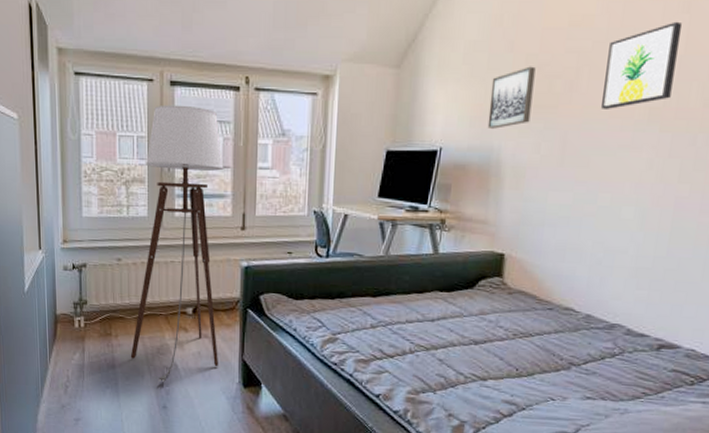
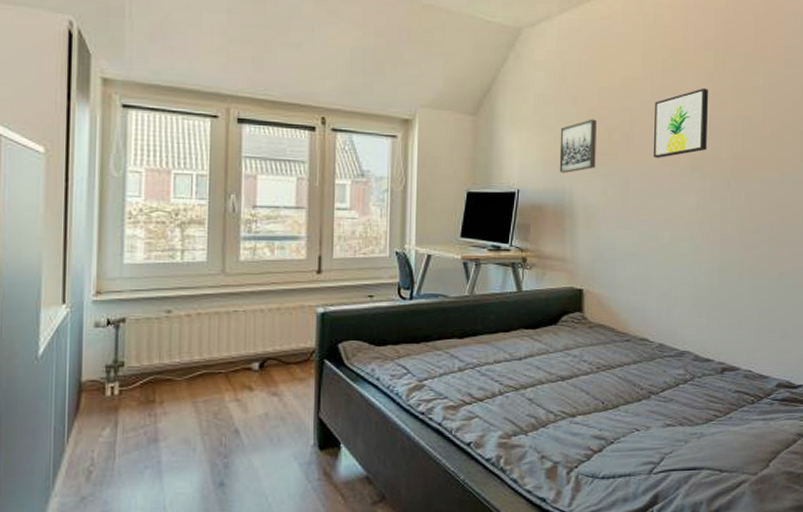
floor lamp: present [130,104,224,382] -> none [178,142,298,453]

